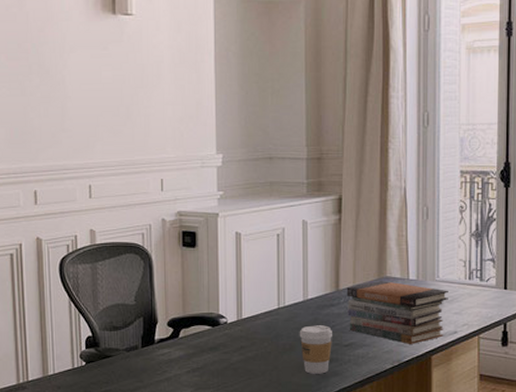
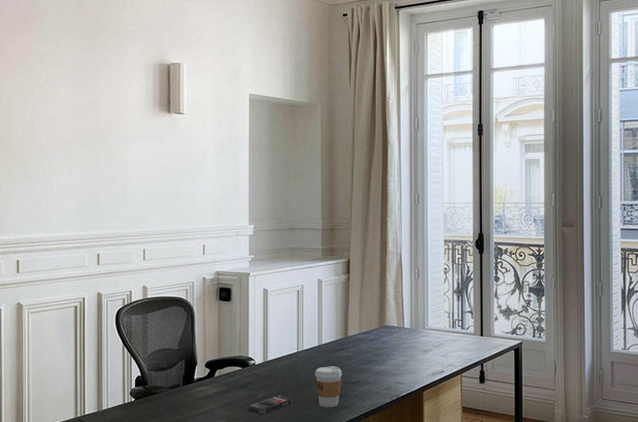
smartphone: none [218,359,274,381] -> present [247,395,293,414]
book stack: present [346,281,448,344] -> none [353,329,436,382]

